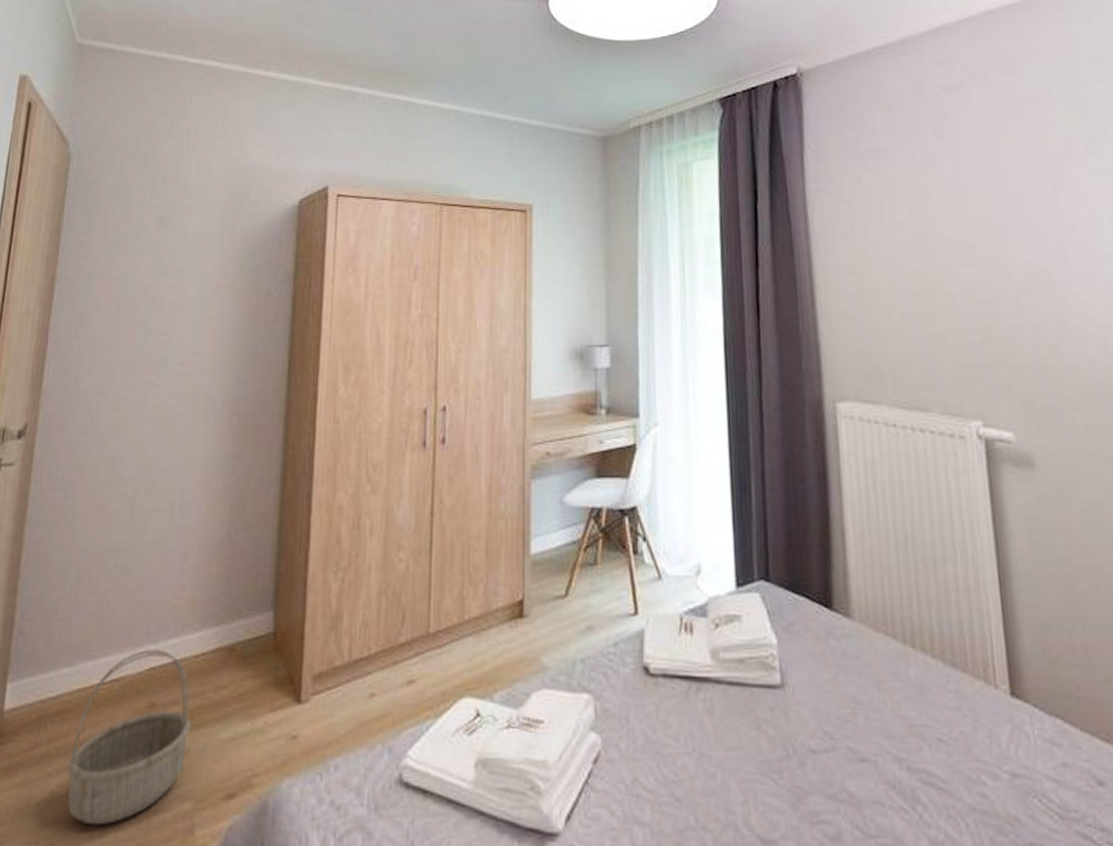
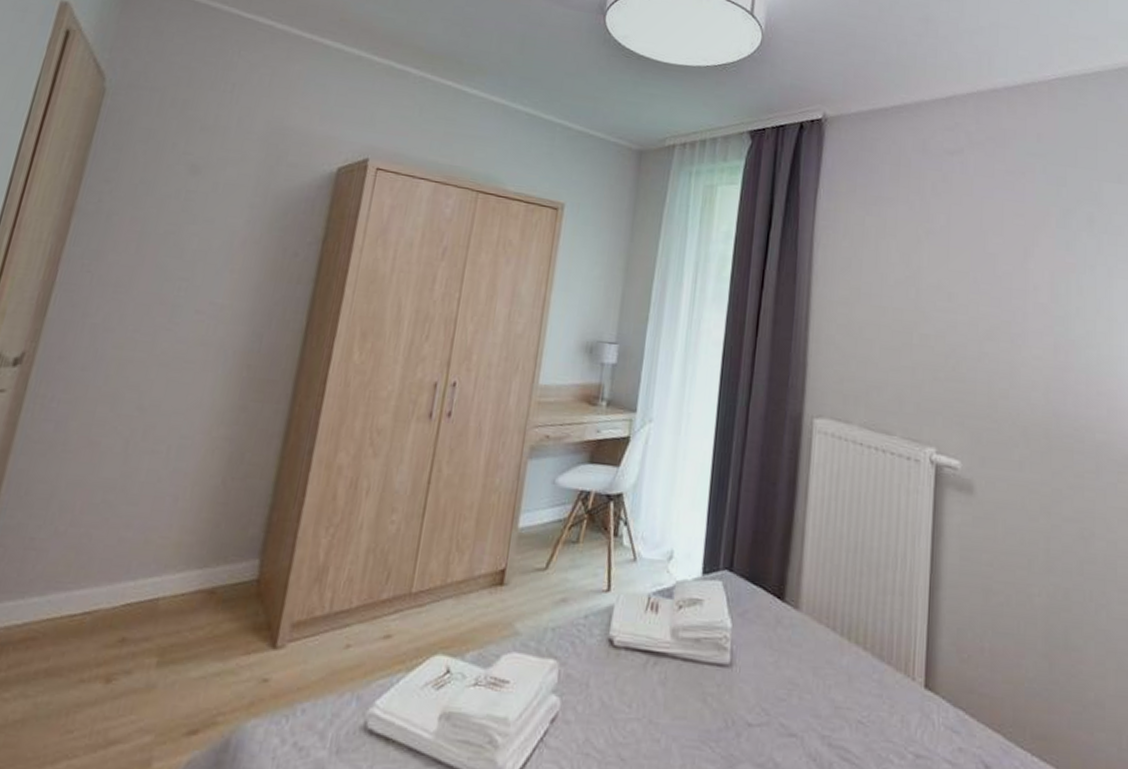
basket: present [66,649,192,826] -> none [21,585,165,753]

